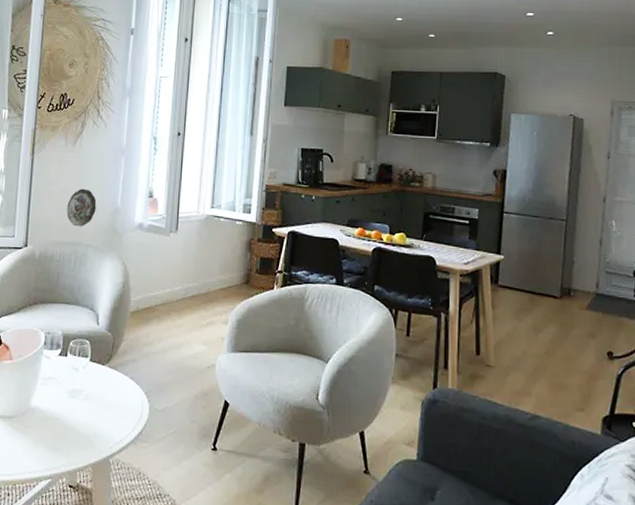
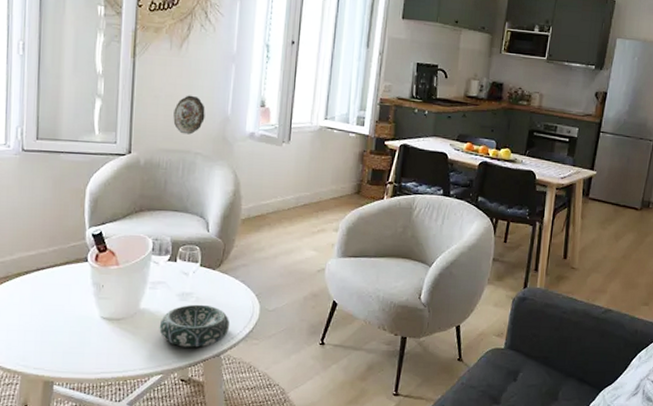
decorative bowl: none [49,402,119,450] -> present [159,304,230,348]

